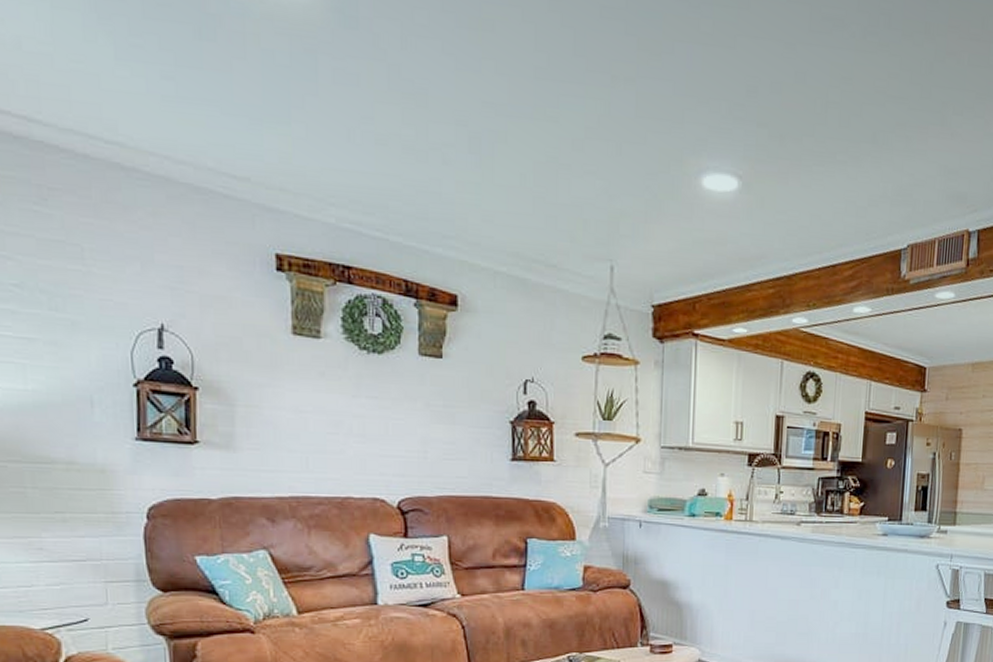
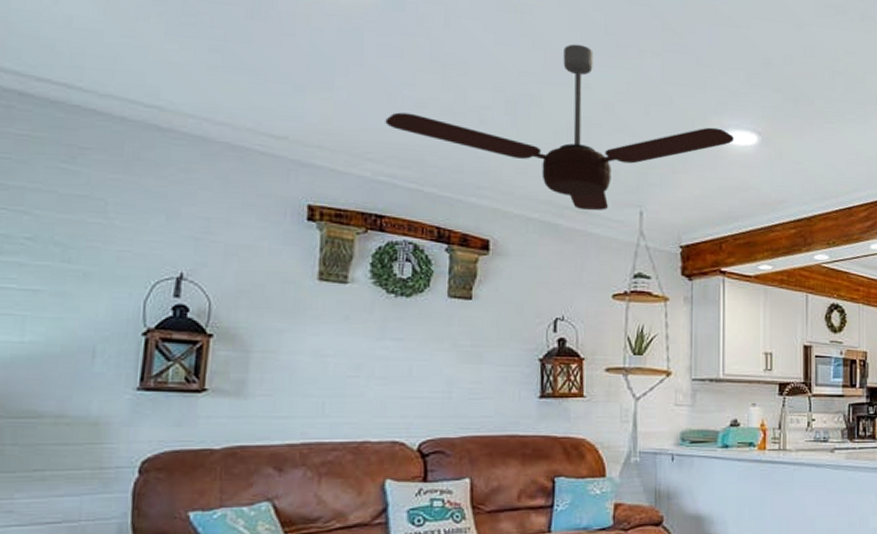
ceiling fan: none [346,68,712,265] -> present [385,44,734,211]

